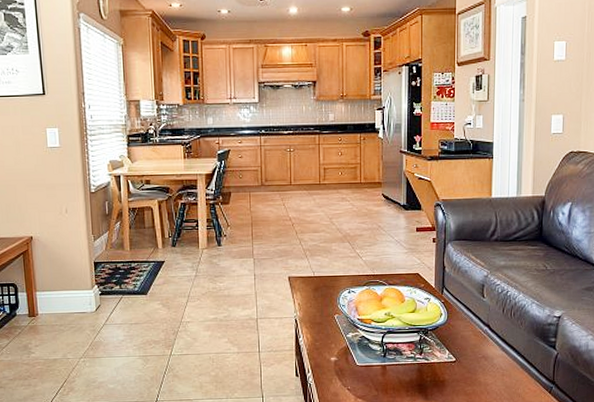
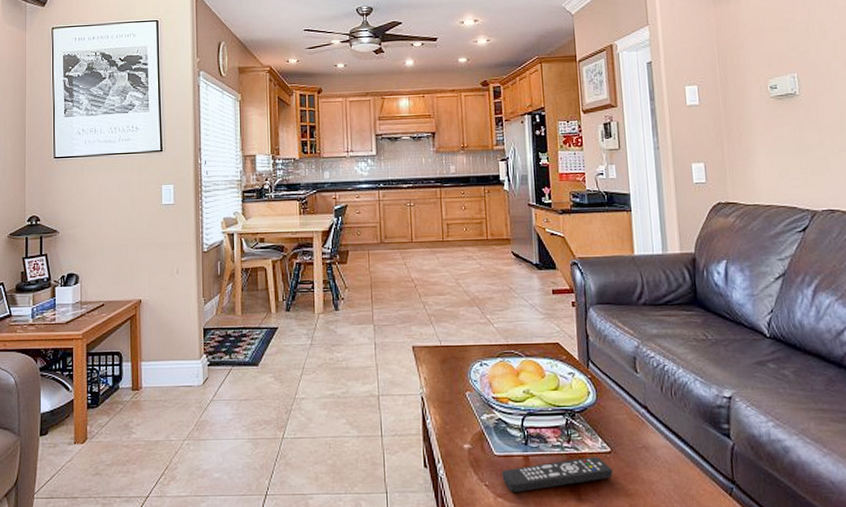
remote control: none [362,365,455,394] -> present [502,457,613,492]

